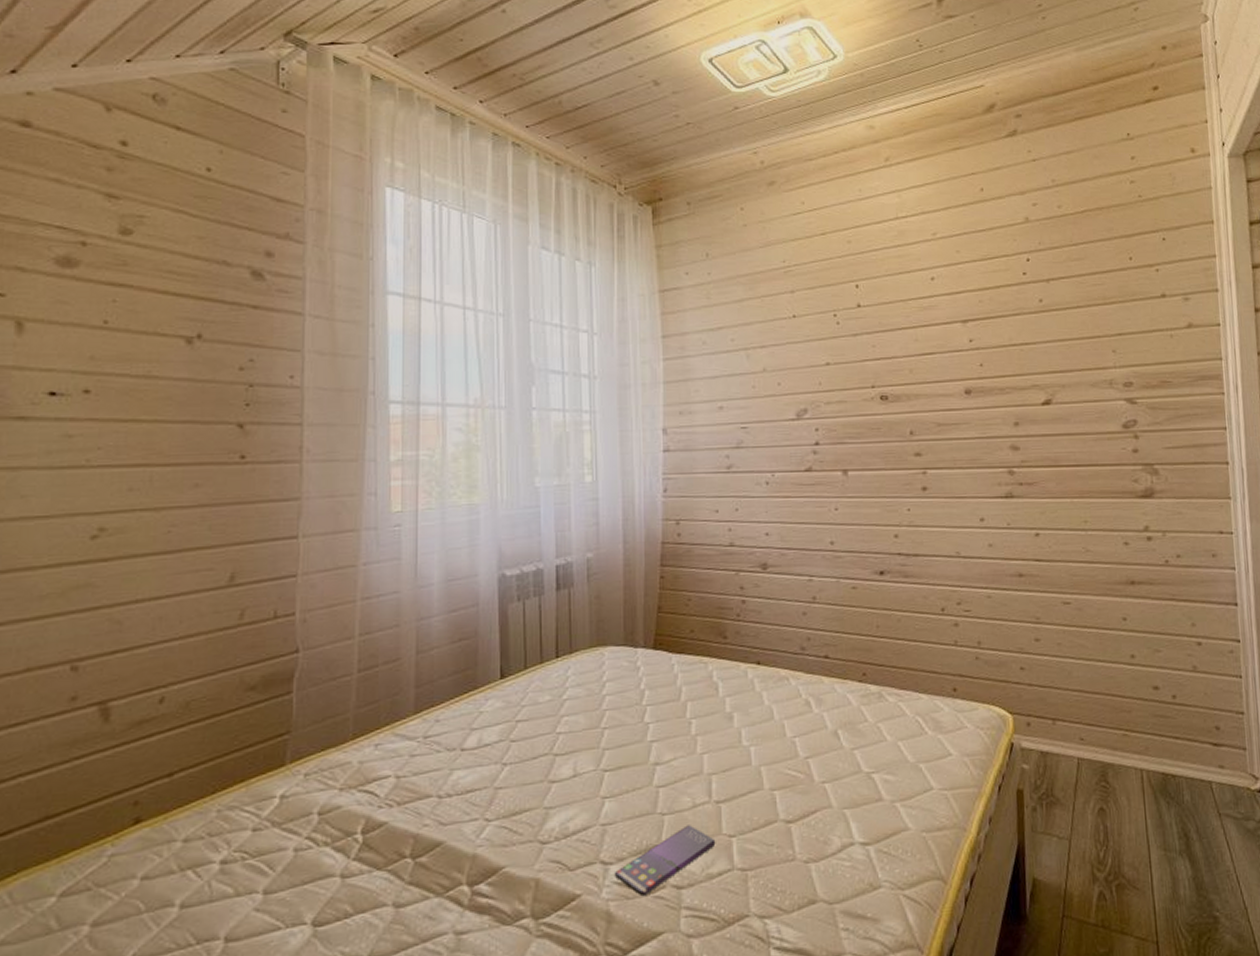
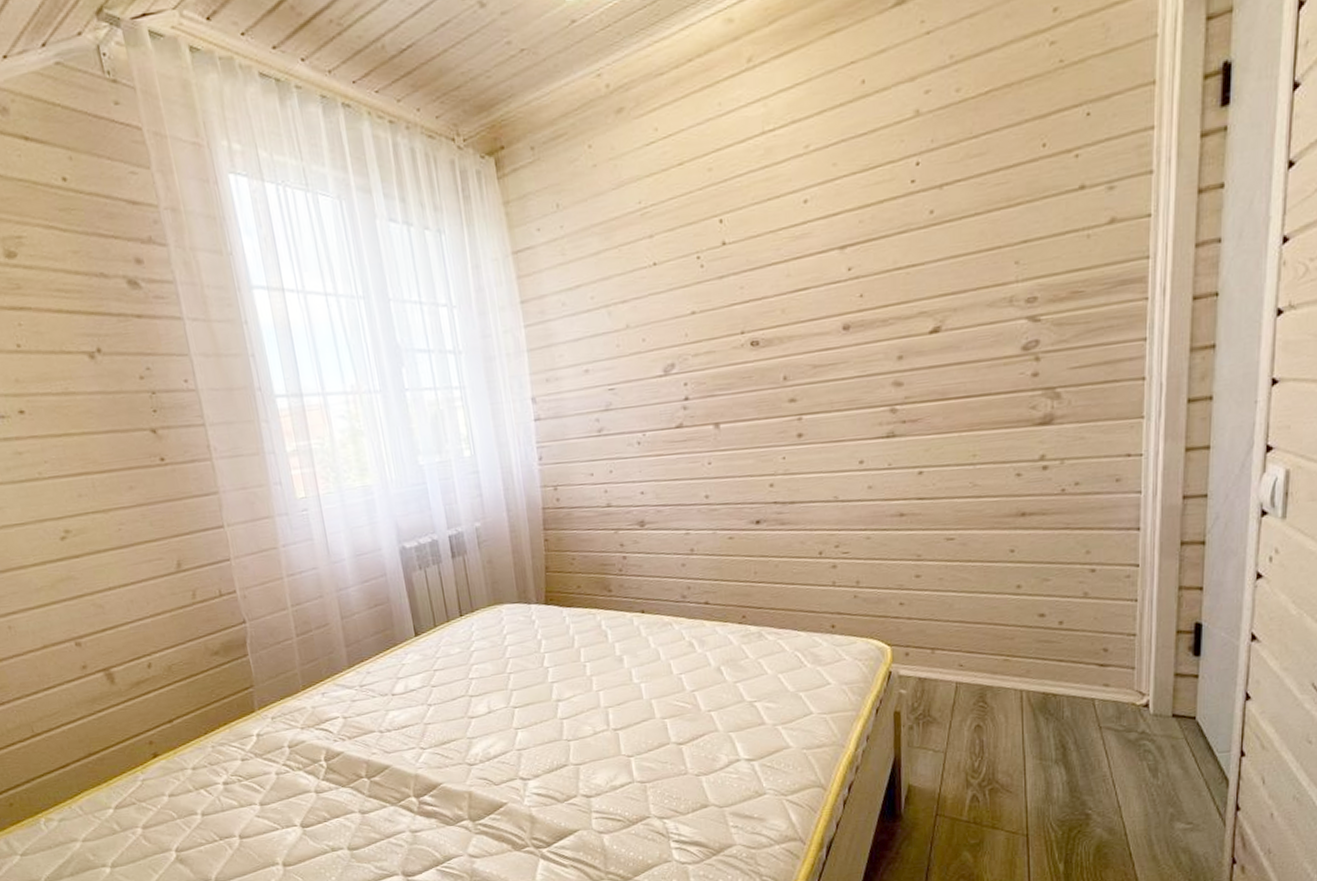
smartphone: present [615,825,716,895] -> none [533,748,617,803]

